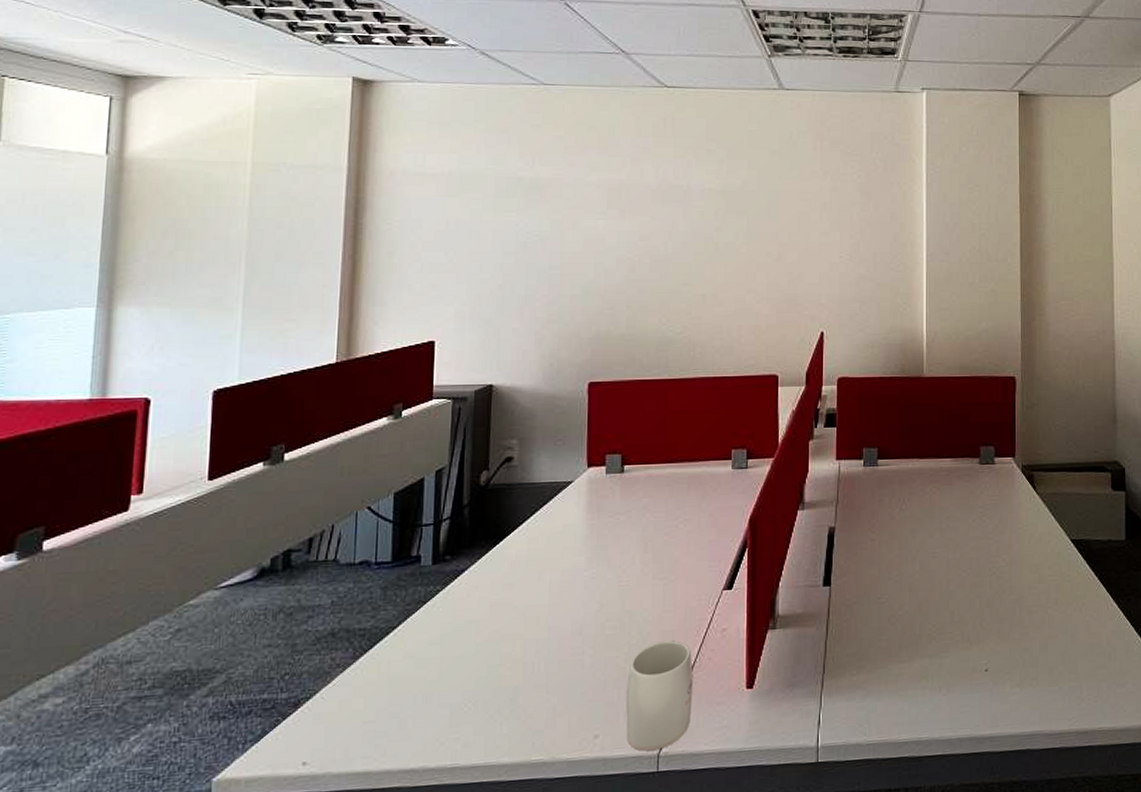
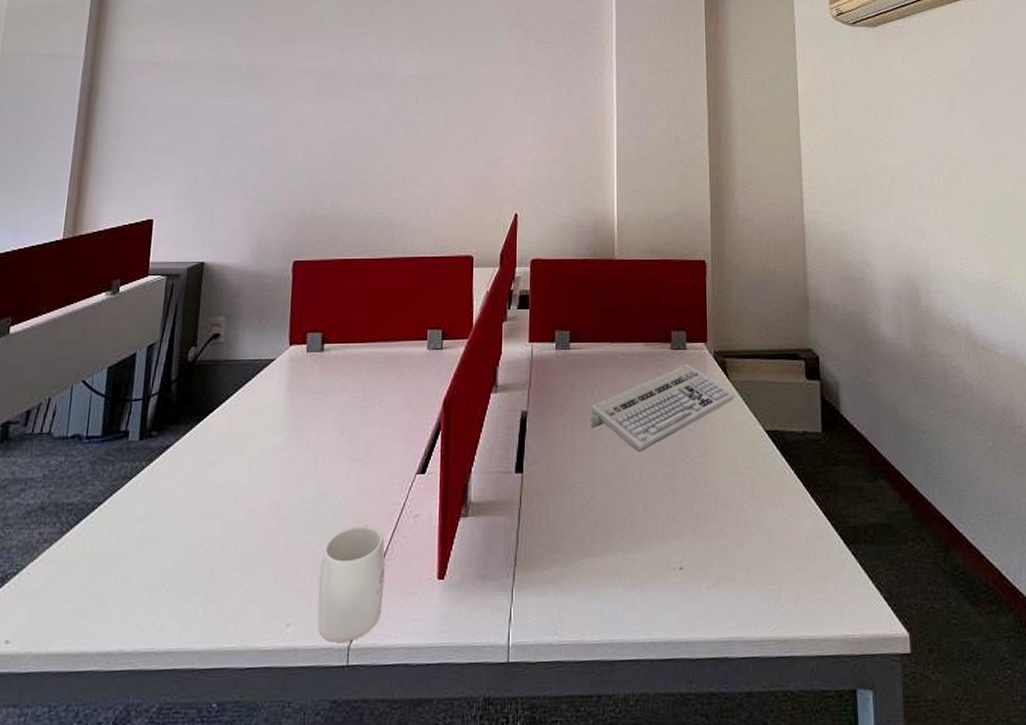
computer keyboard: none [899,478,1043,564] -> present [591,364,736,453]

